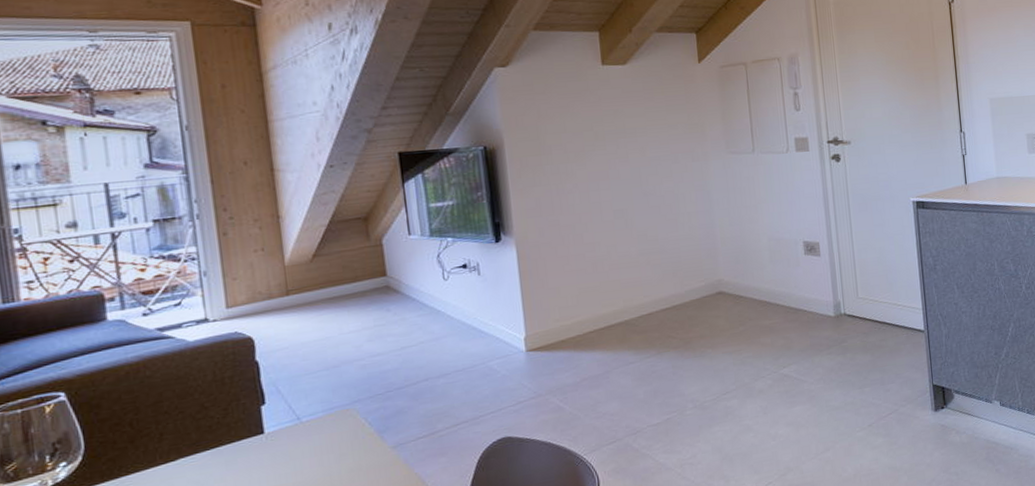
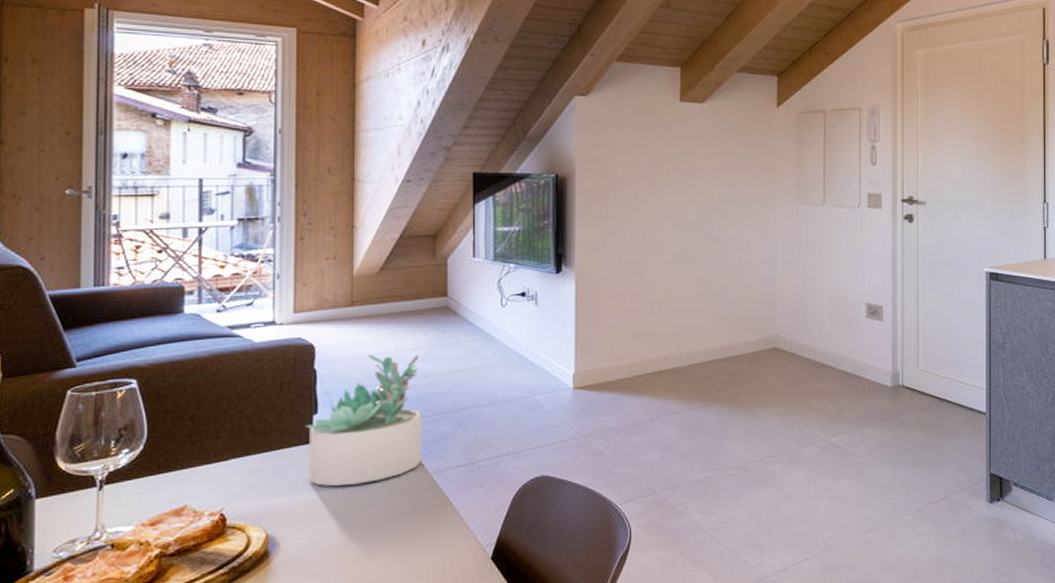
succulent plant: none [254,336,381,474] -> present [305,354,422,486]

